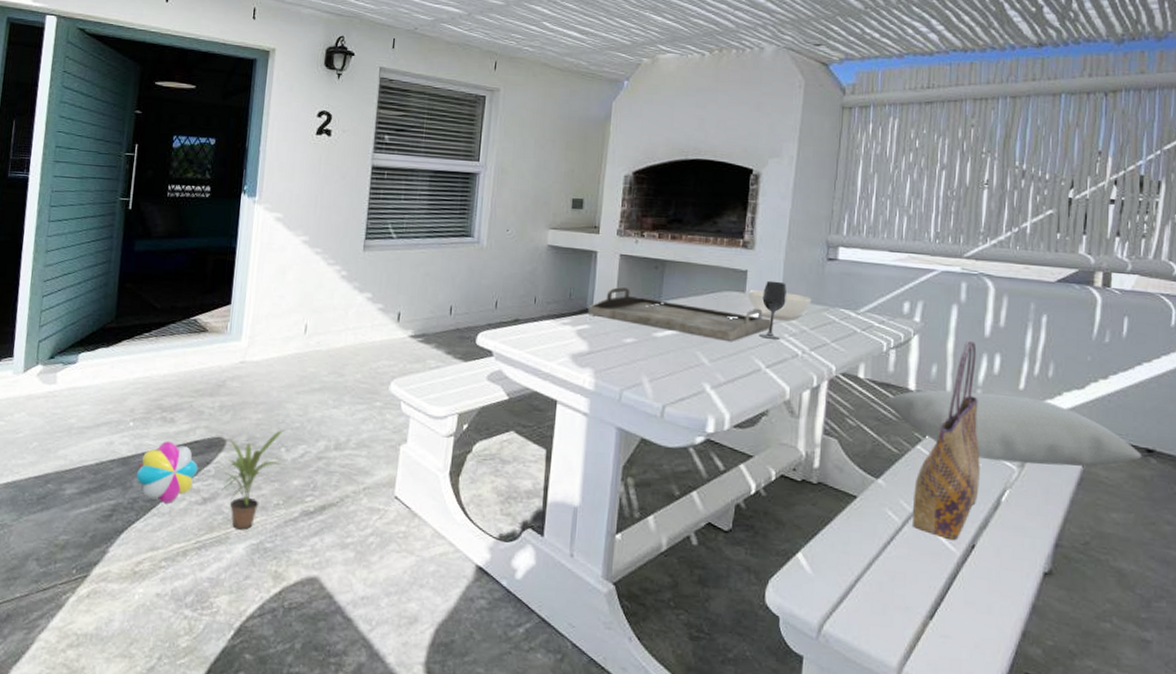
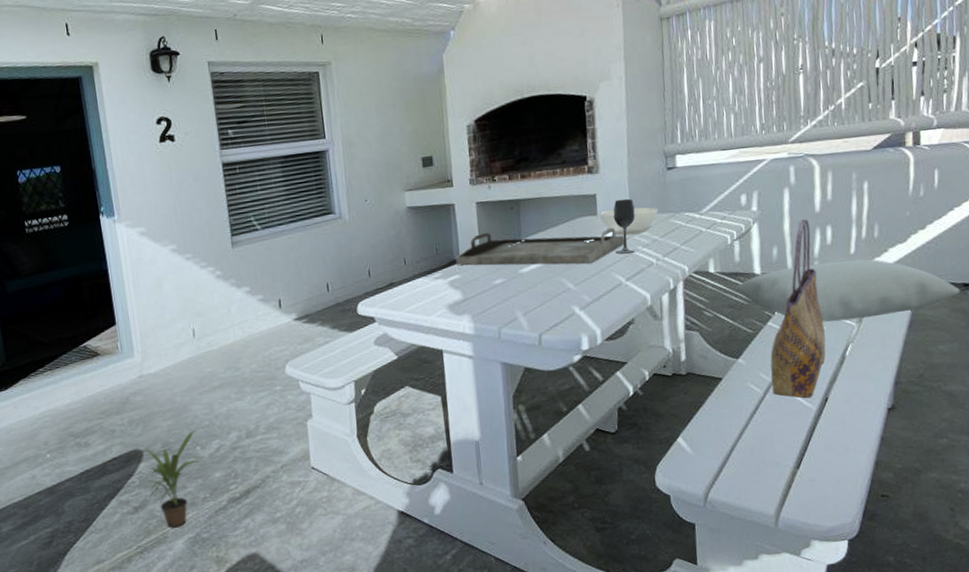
beach ball: present [136,441,198,504] -> none [65,463,123,520]

